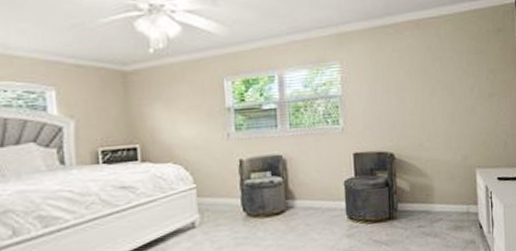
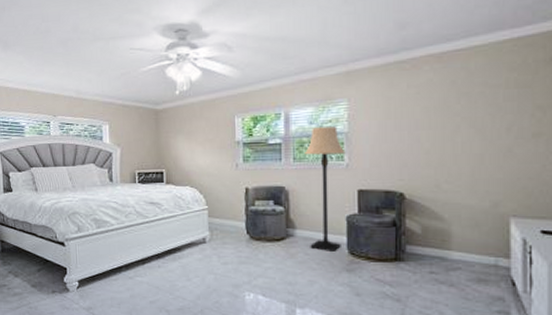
lamp: none [301,90,341,220] -> present [305,127,346,253]

